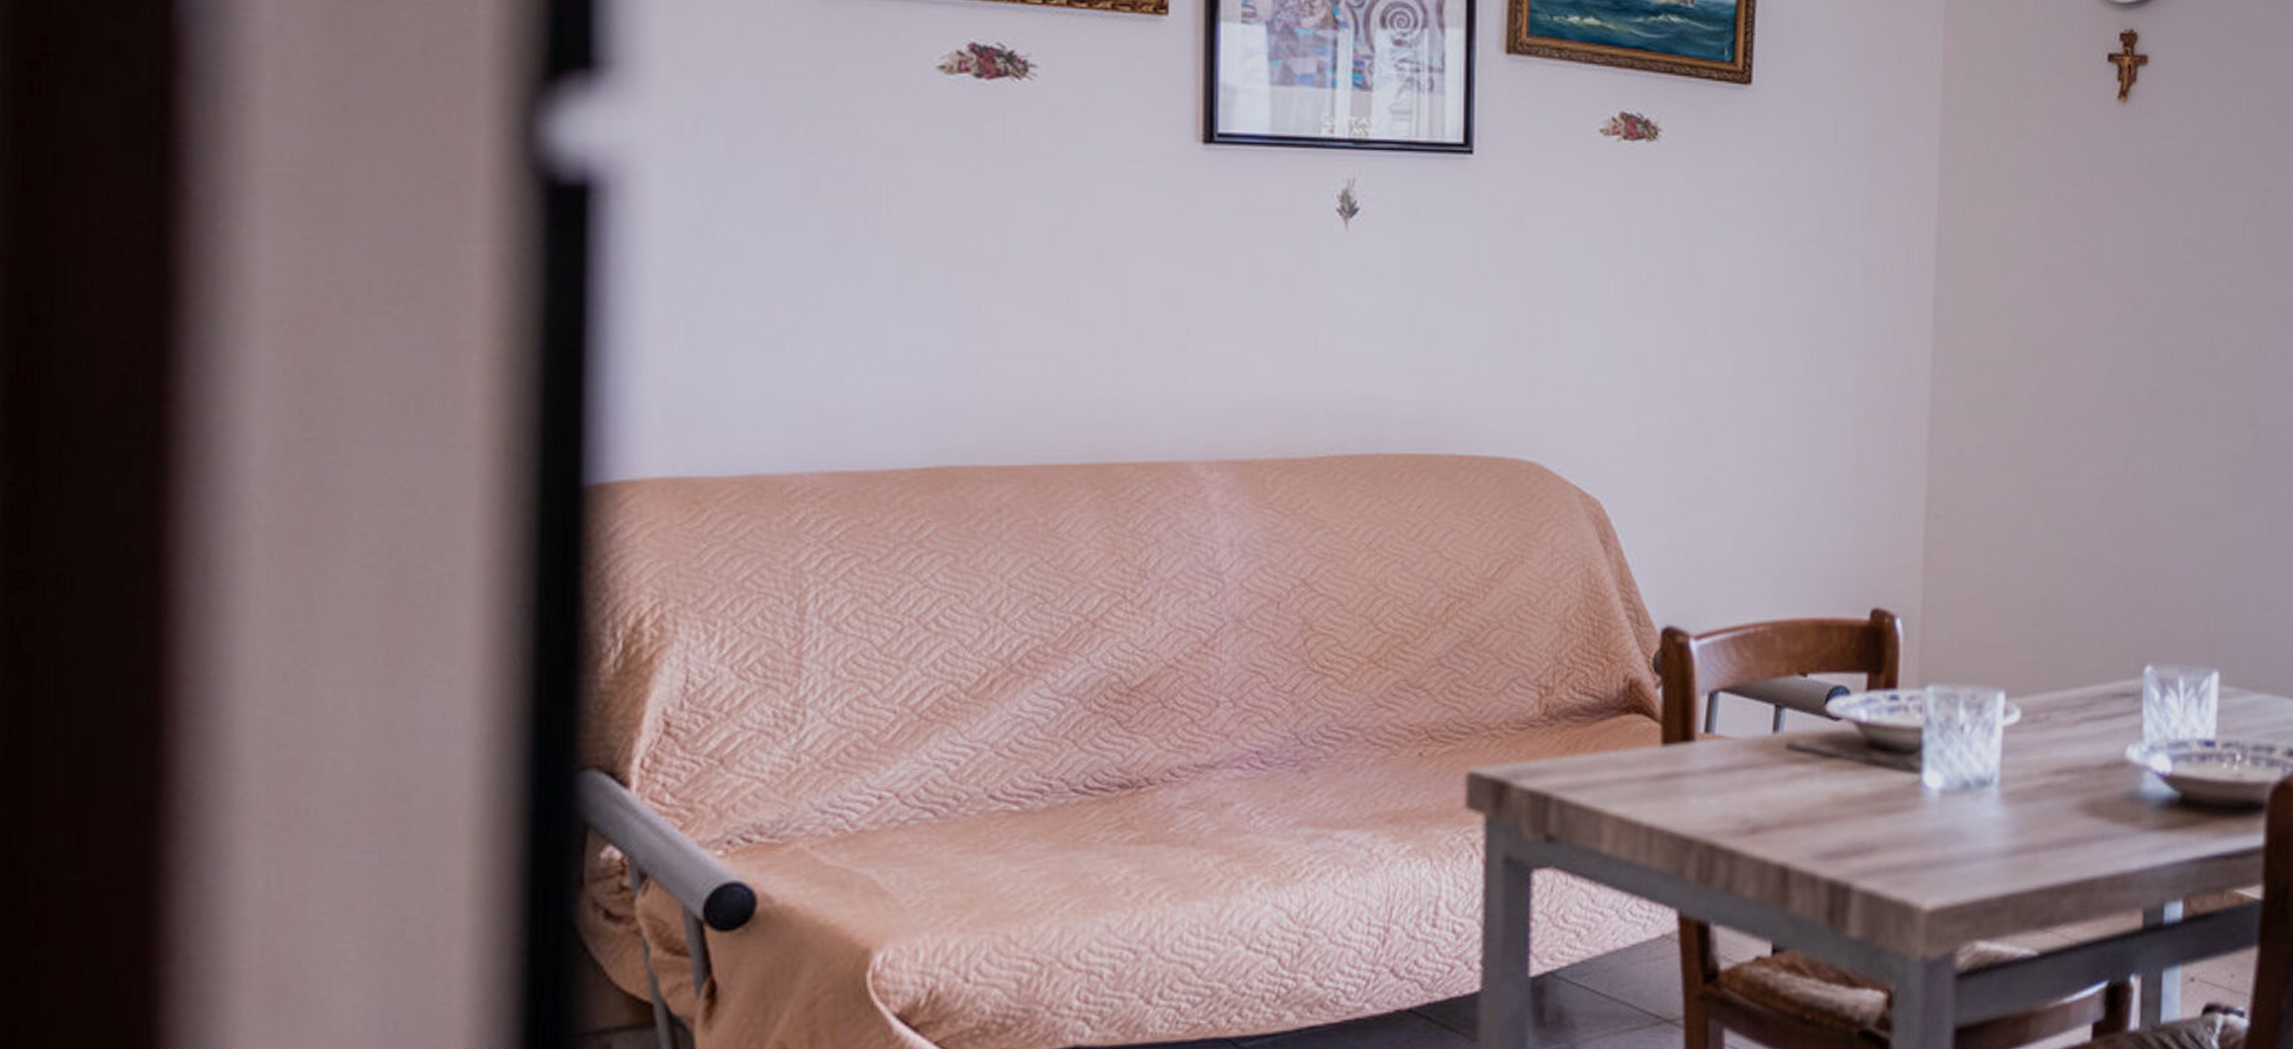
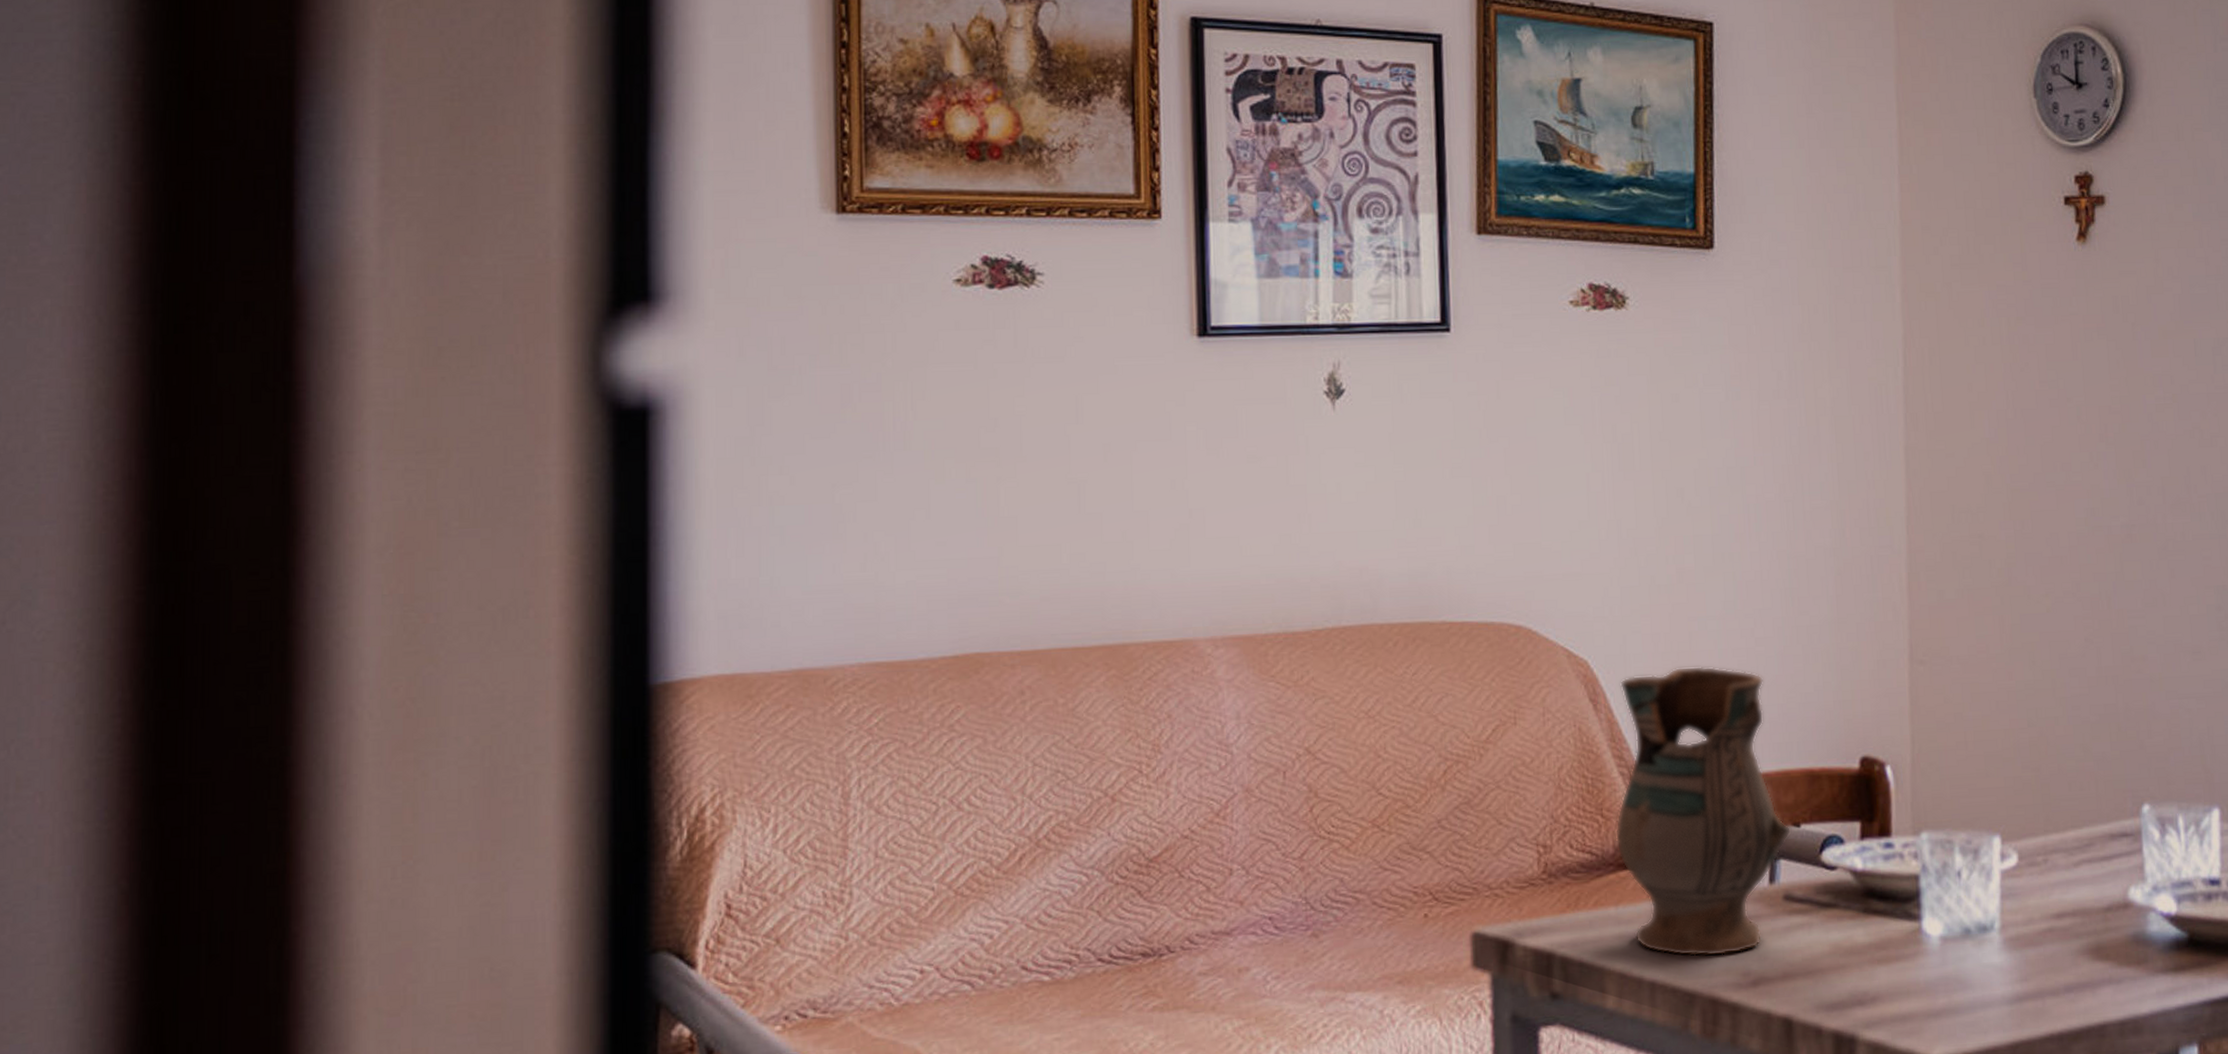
ceramic pitcher: none [1619,511,1798,804] -> present [1615,666,1792,957]

